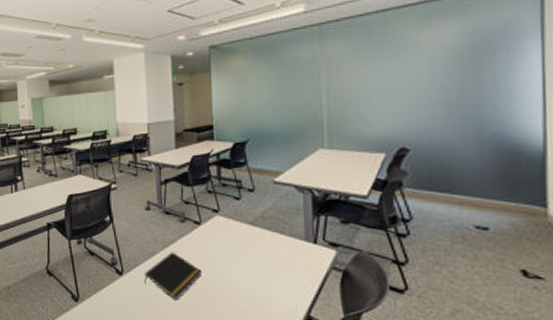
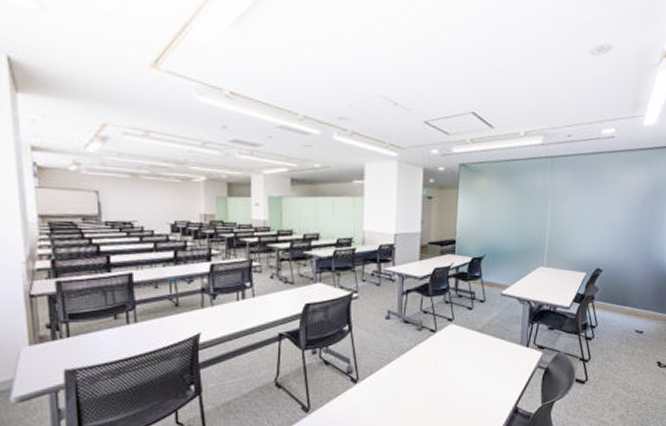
notepad: present [144,252,202,300] -> none [379,358,433,403]

